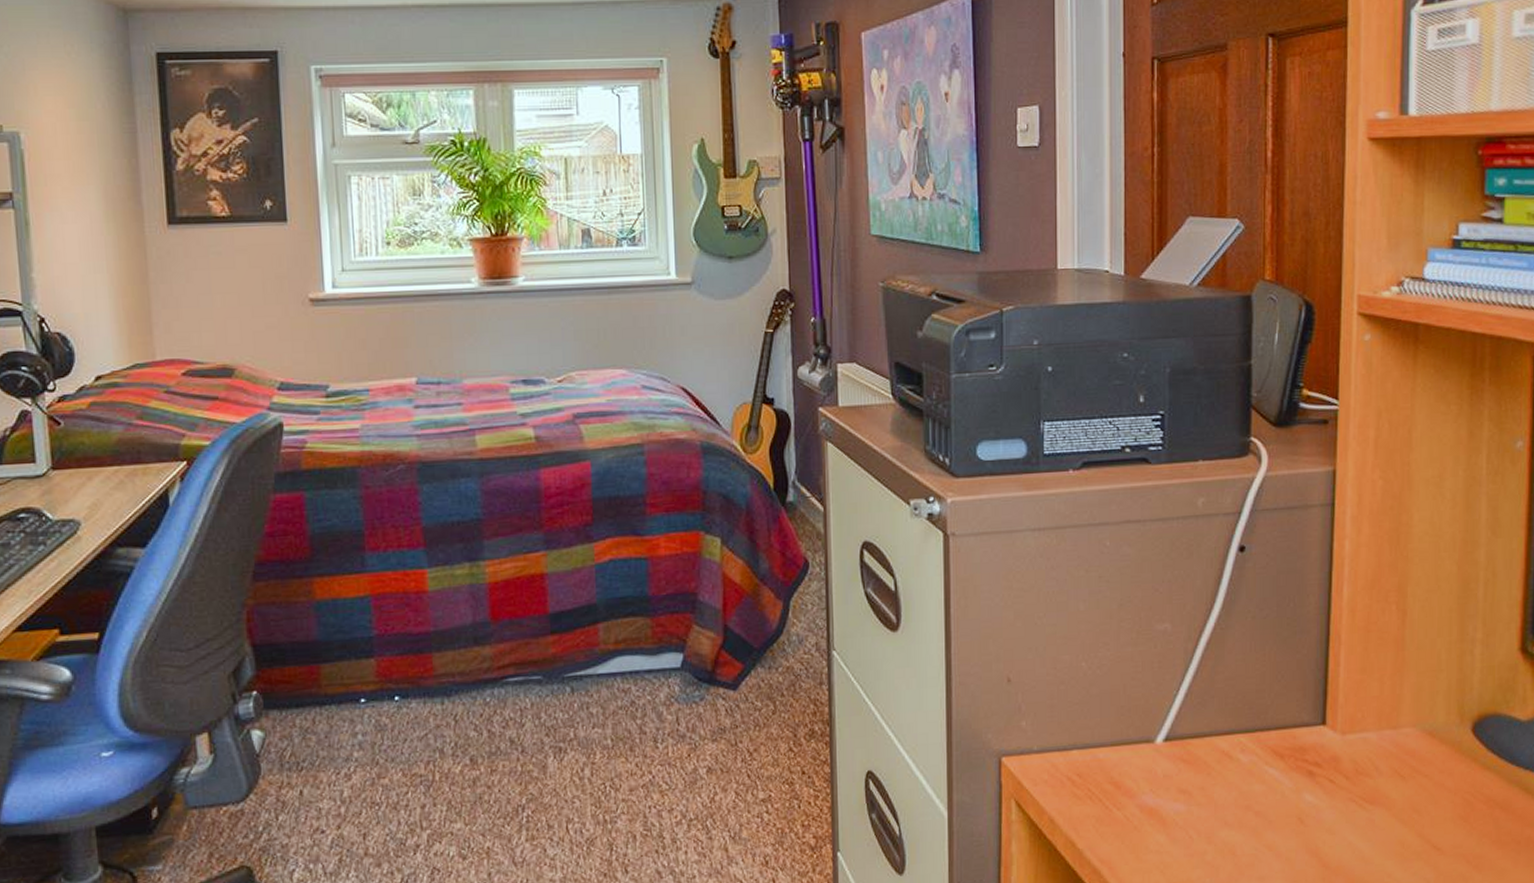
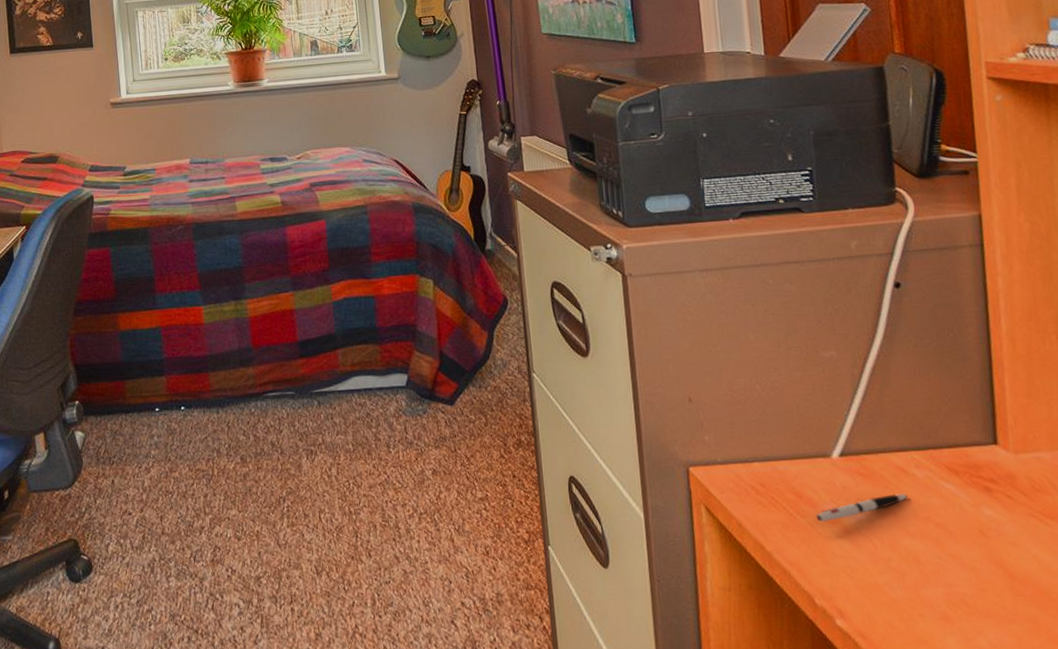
pen: none [1133,781,1230,814] -> present [816,494,908,522]

